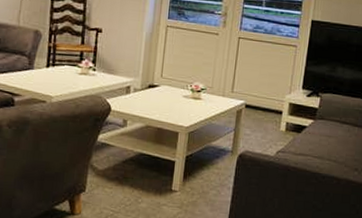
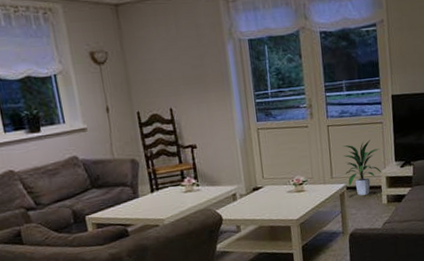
indoor plant: none [247,60,289,118] -> present [343,139,383,196]

